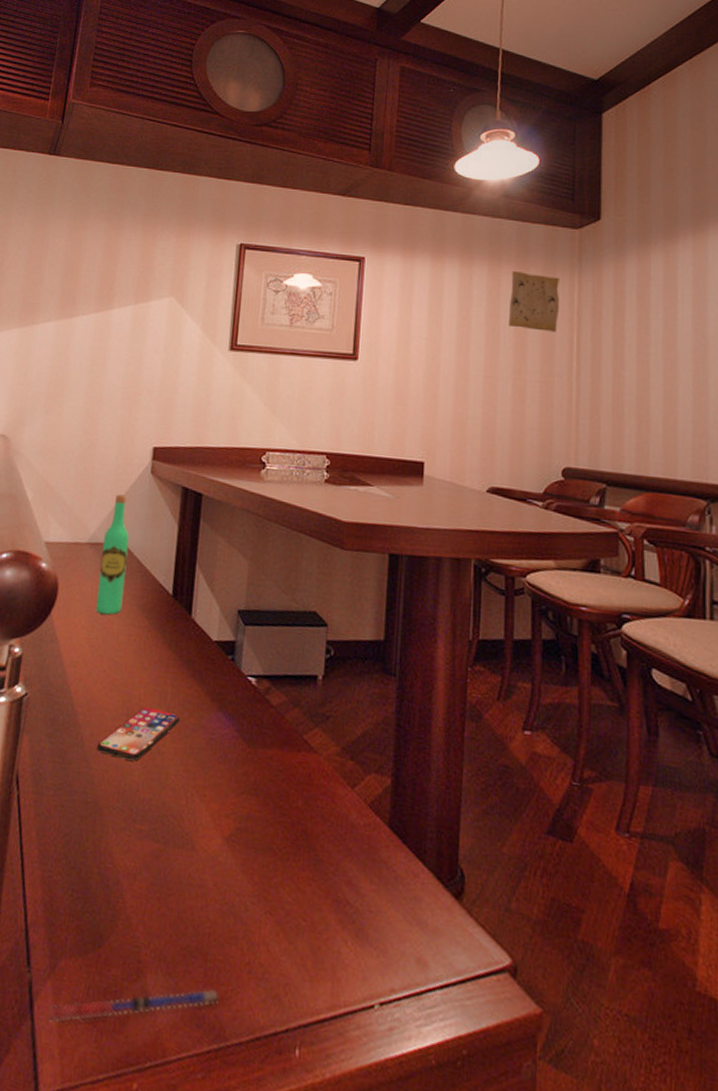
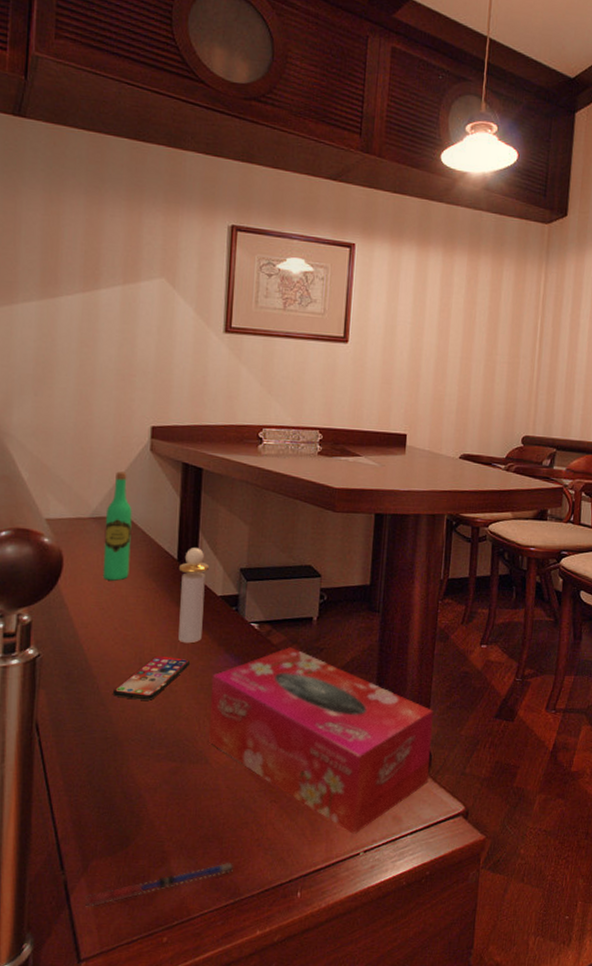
perfume bottle: none [169,582,205,695] -> present [178,548,209,644]
tissue box: none [195,710,467,976] -> present [208,647,434,834]
map: present [509,270,560,332] -> none [484,260,529,318]

